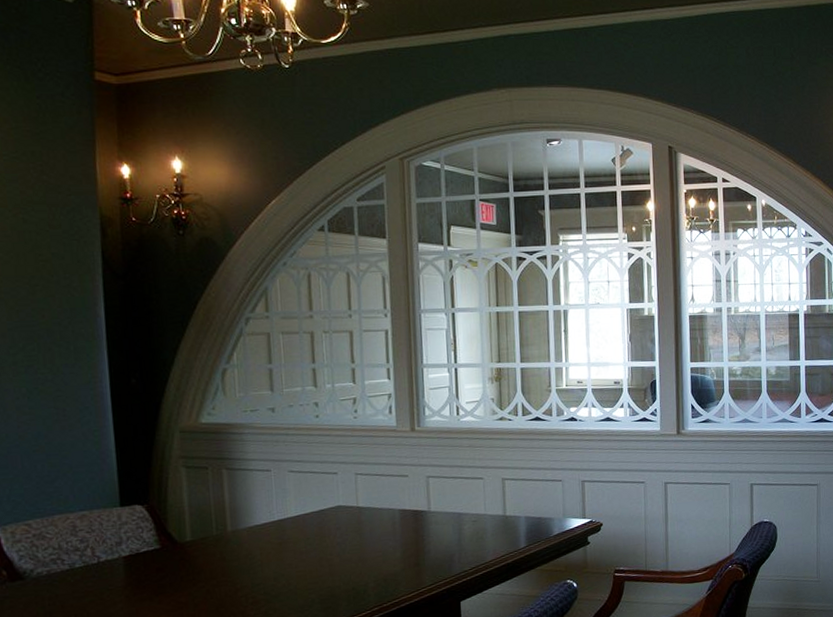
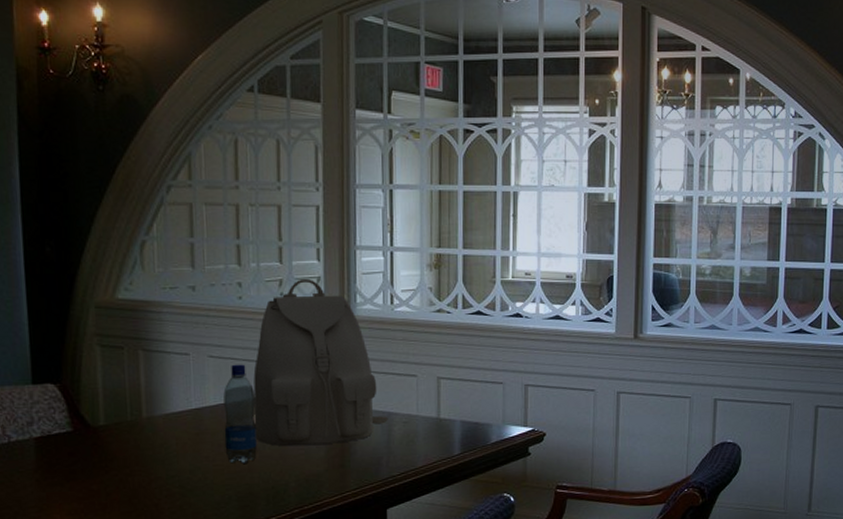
bottle: none [304,476,337,569] -> present [223,364,257,464]
backpack: none [332,396,459,550] -> present [253,278,388,447]

